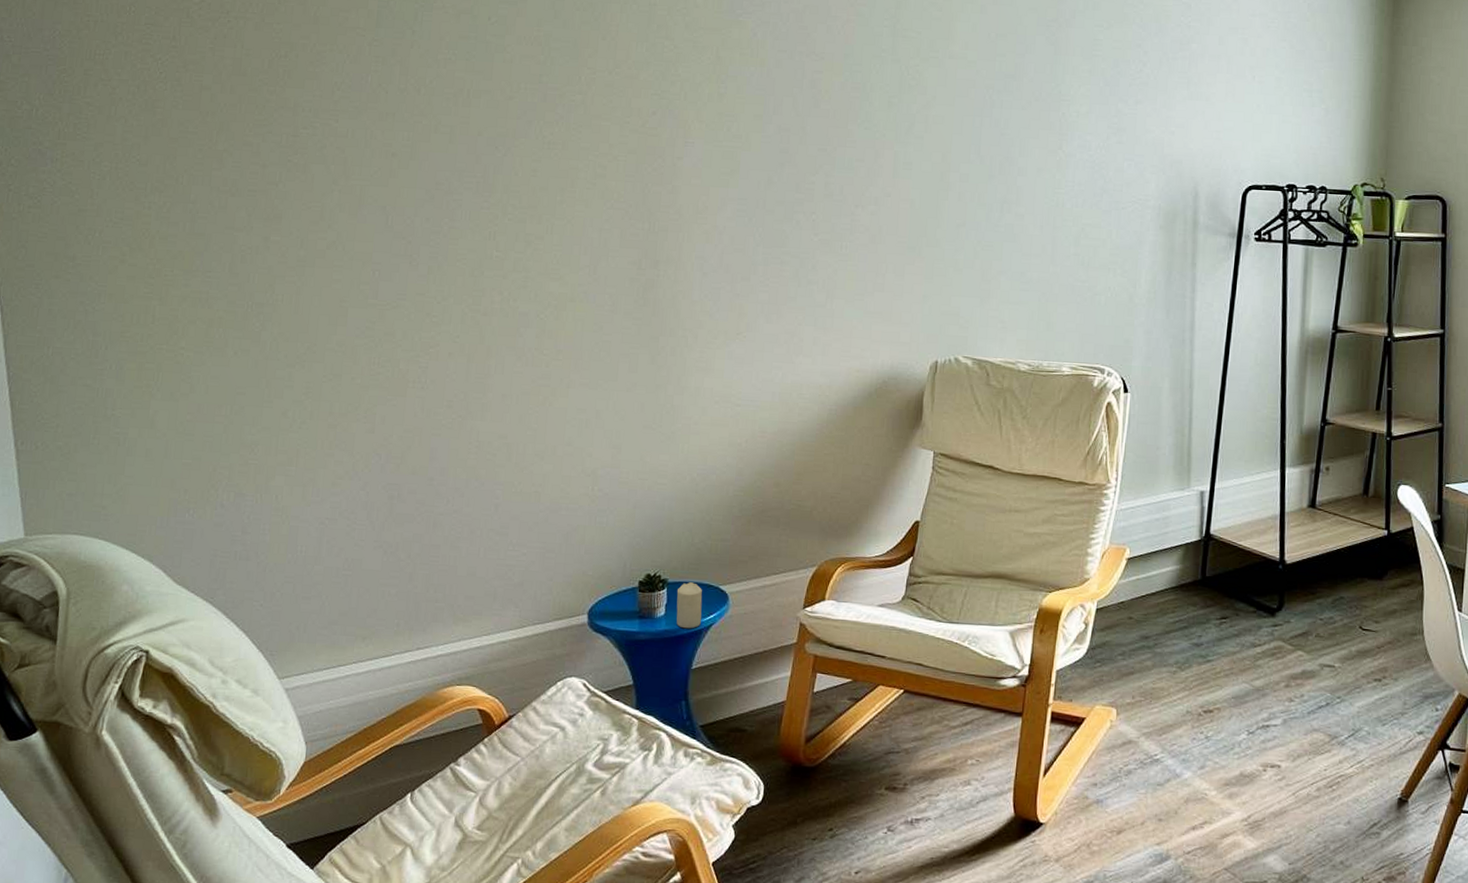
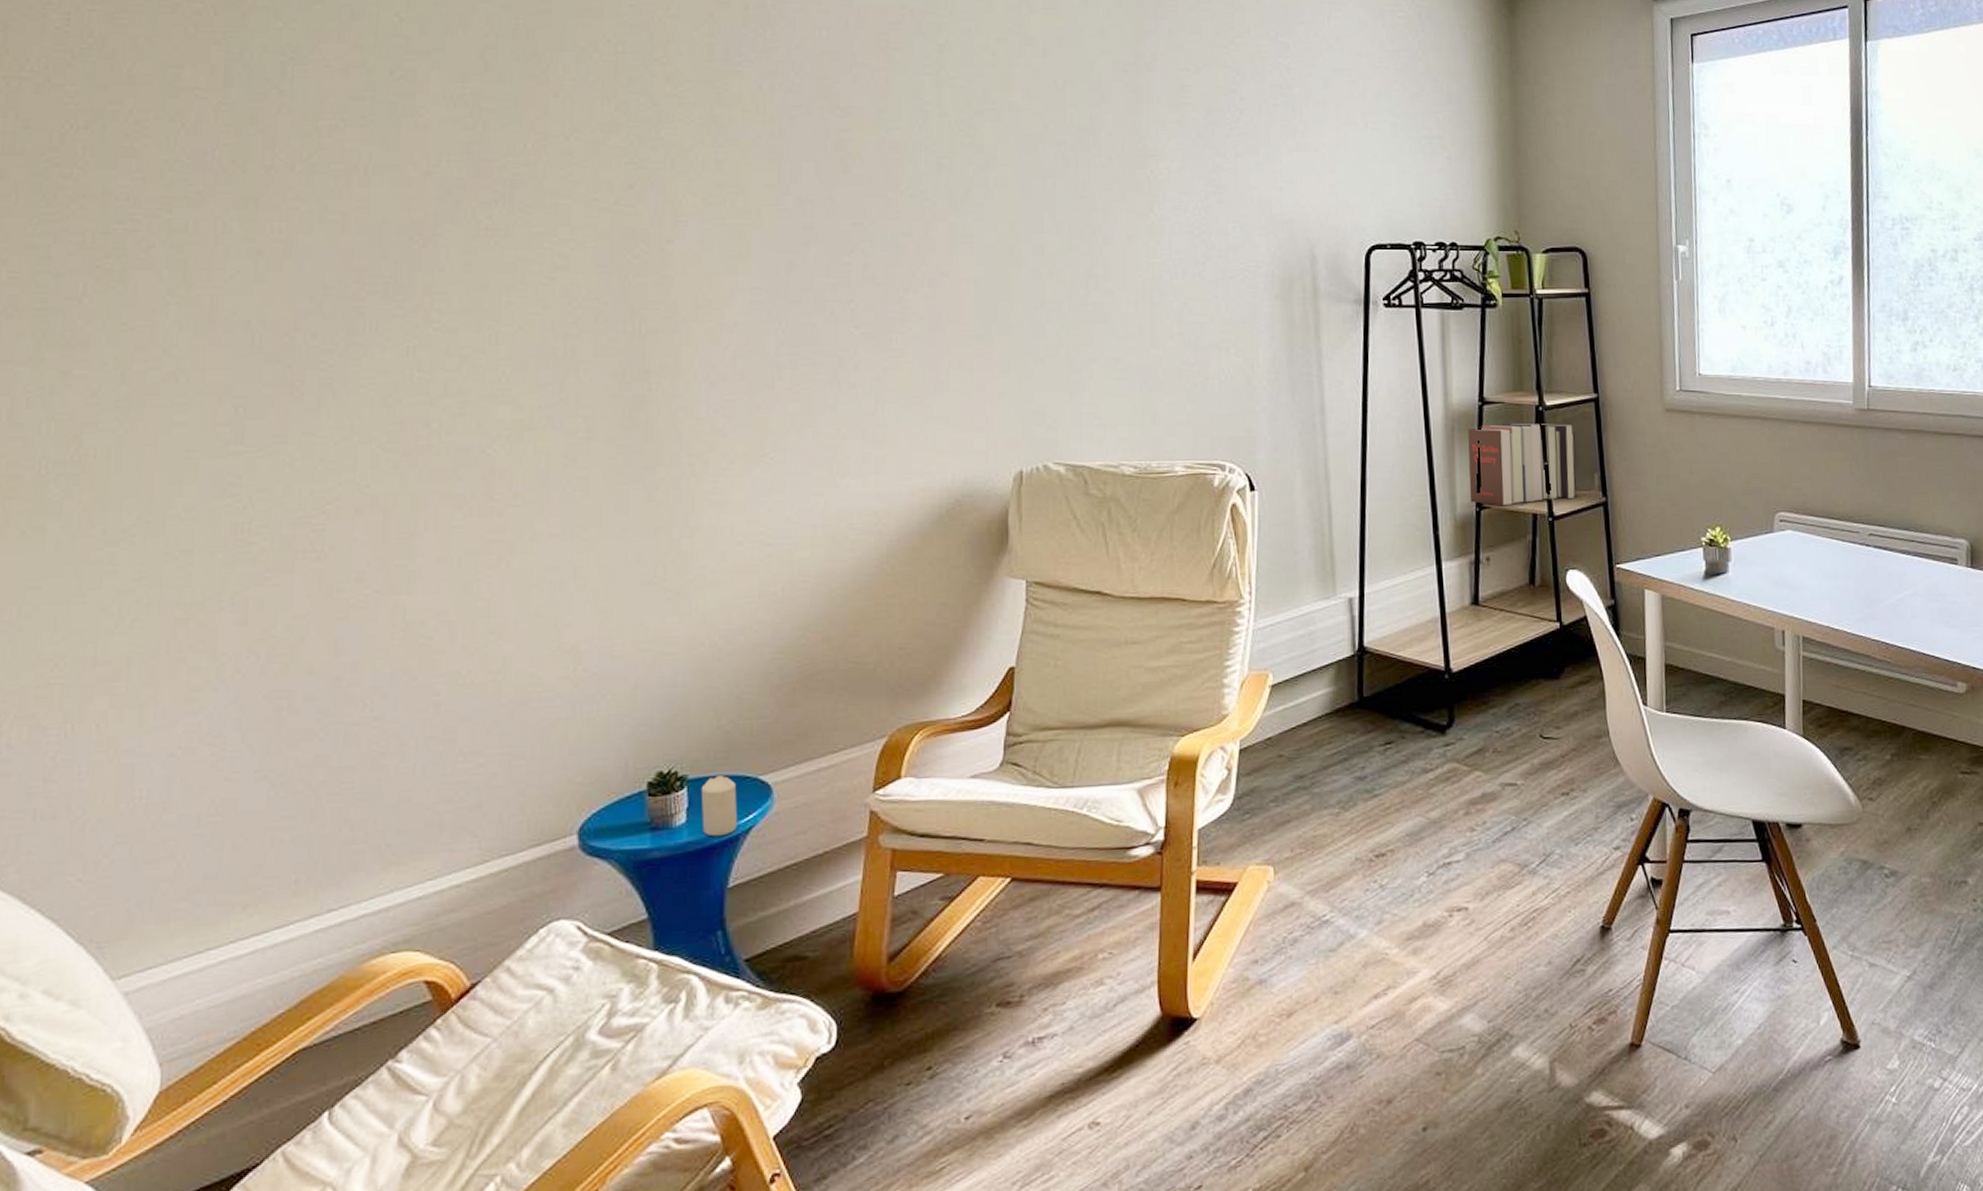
books: none [1316,350,1419,424] -> present [1468,422,1577,506]

